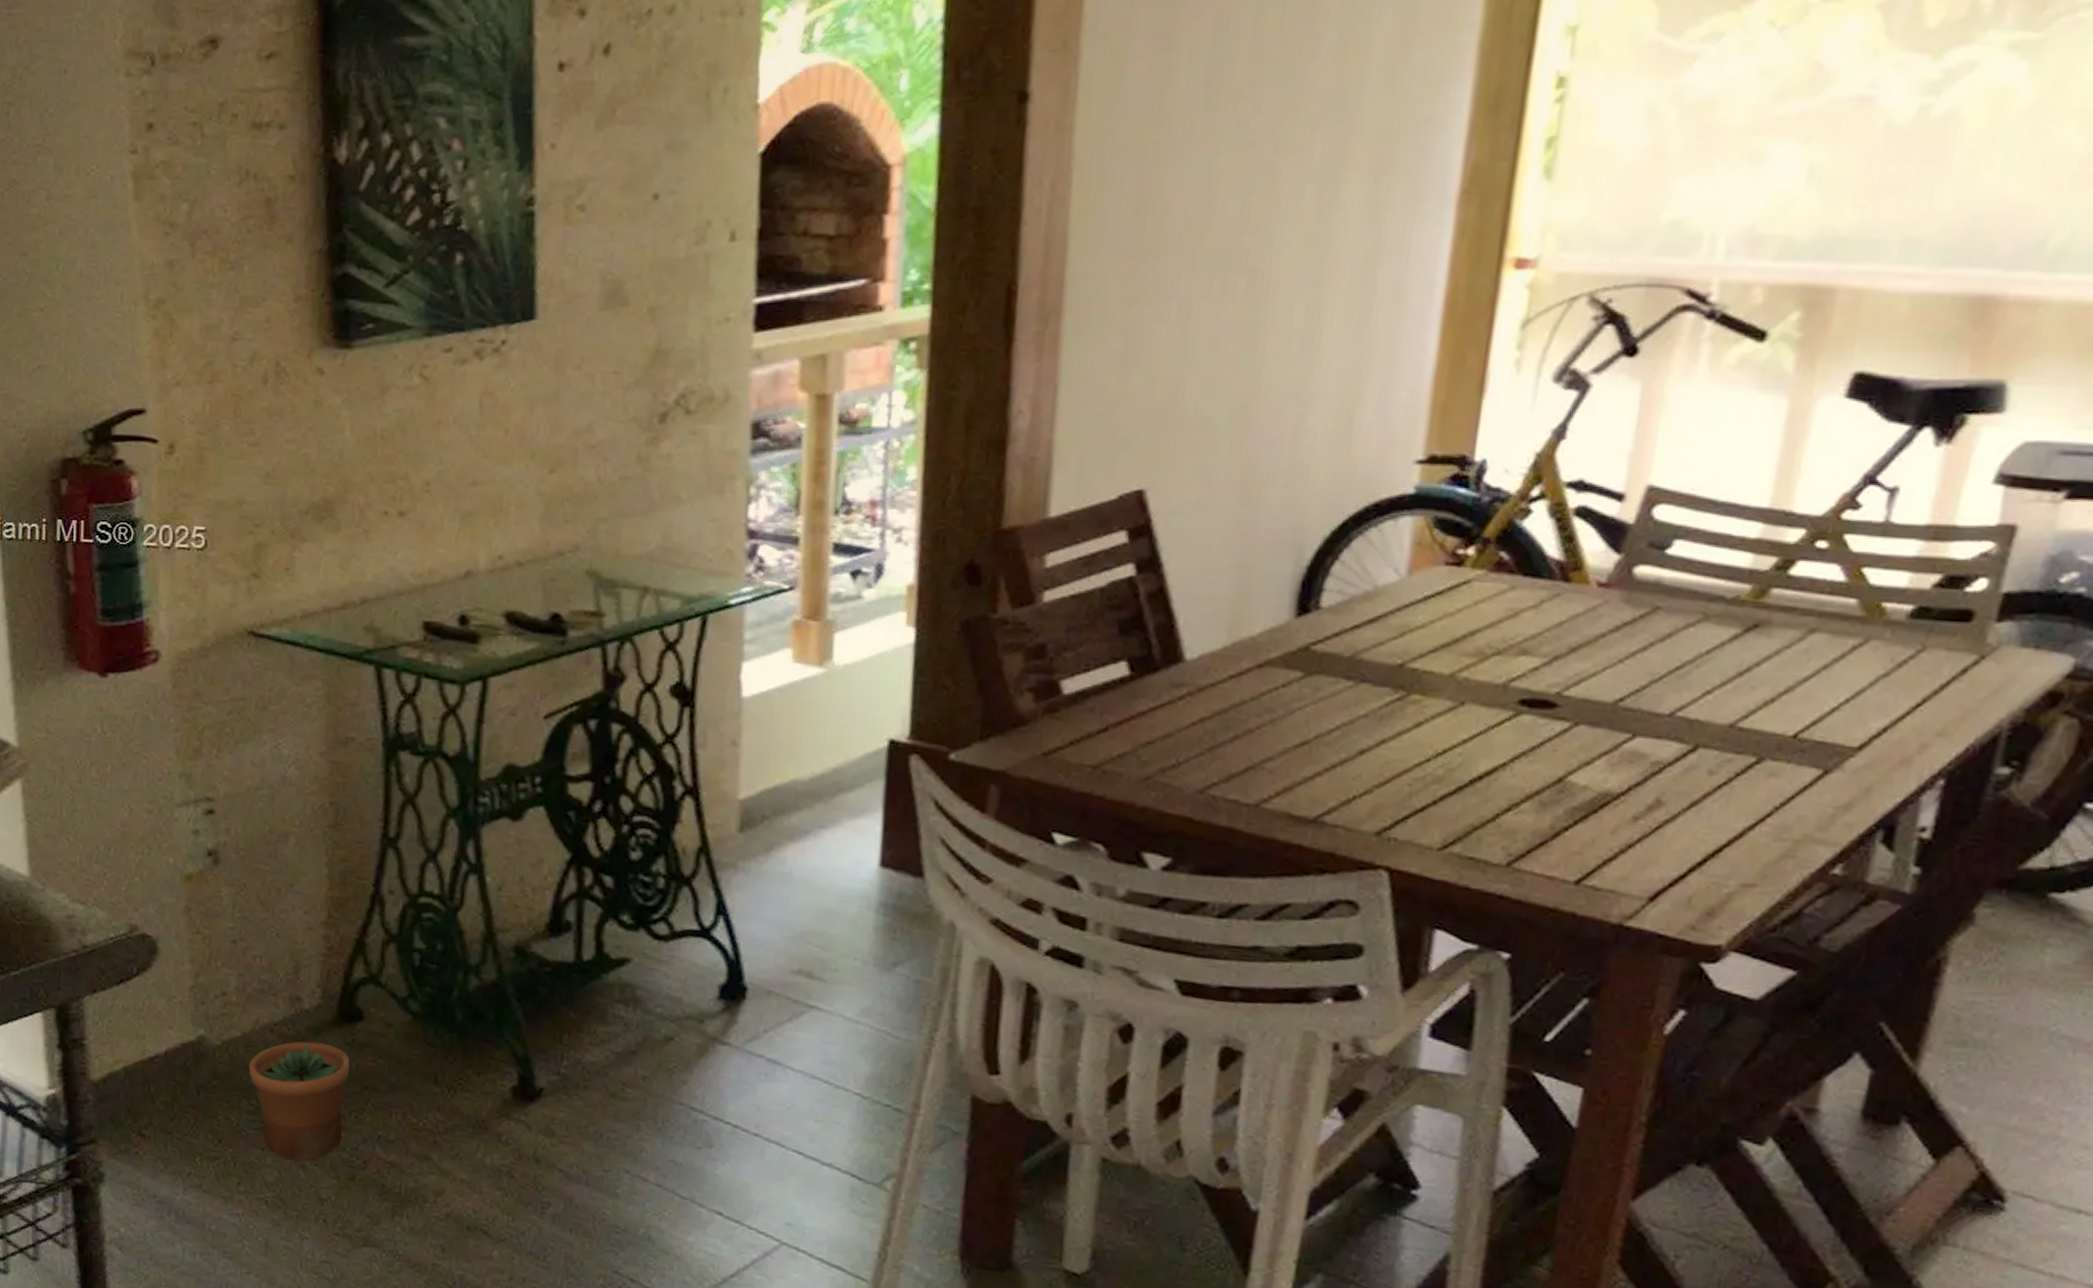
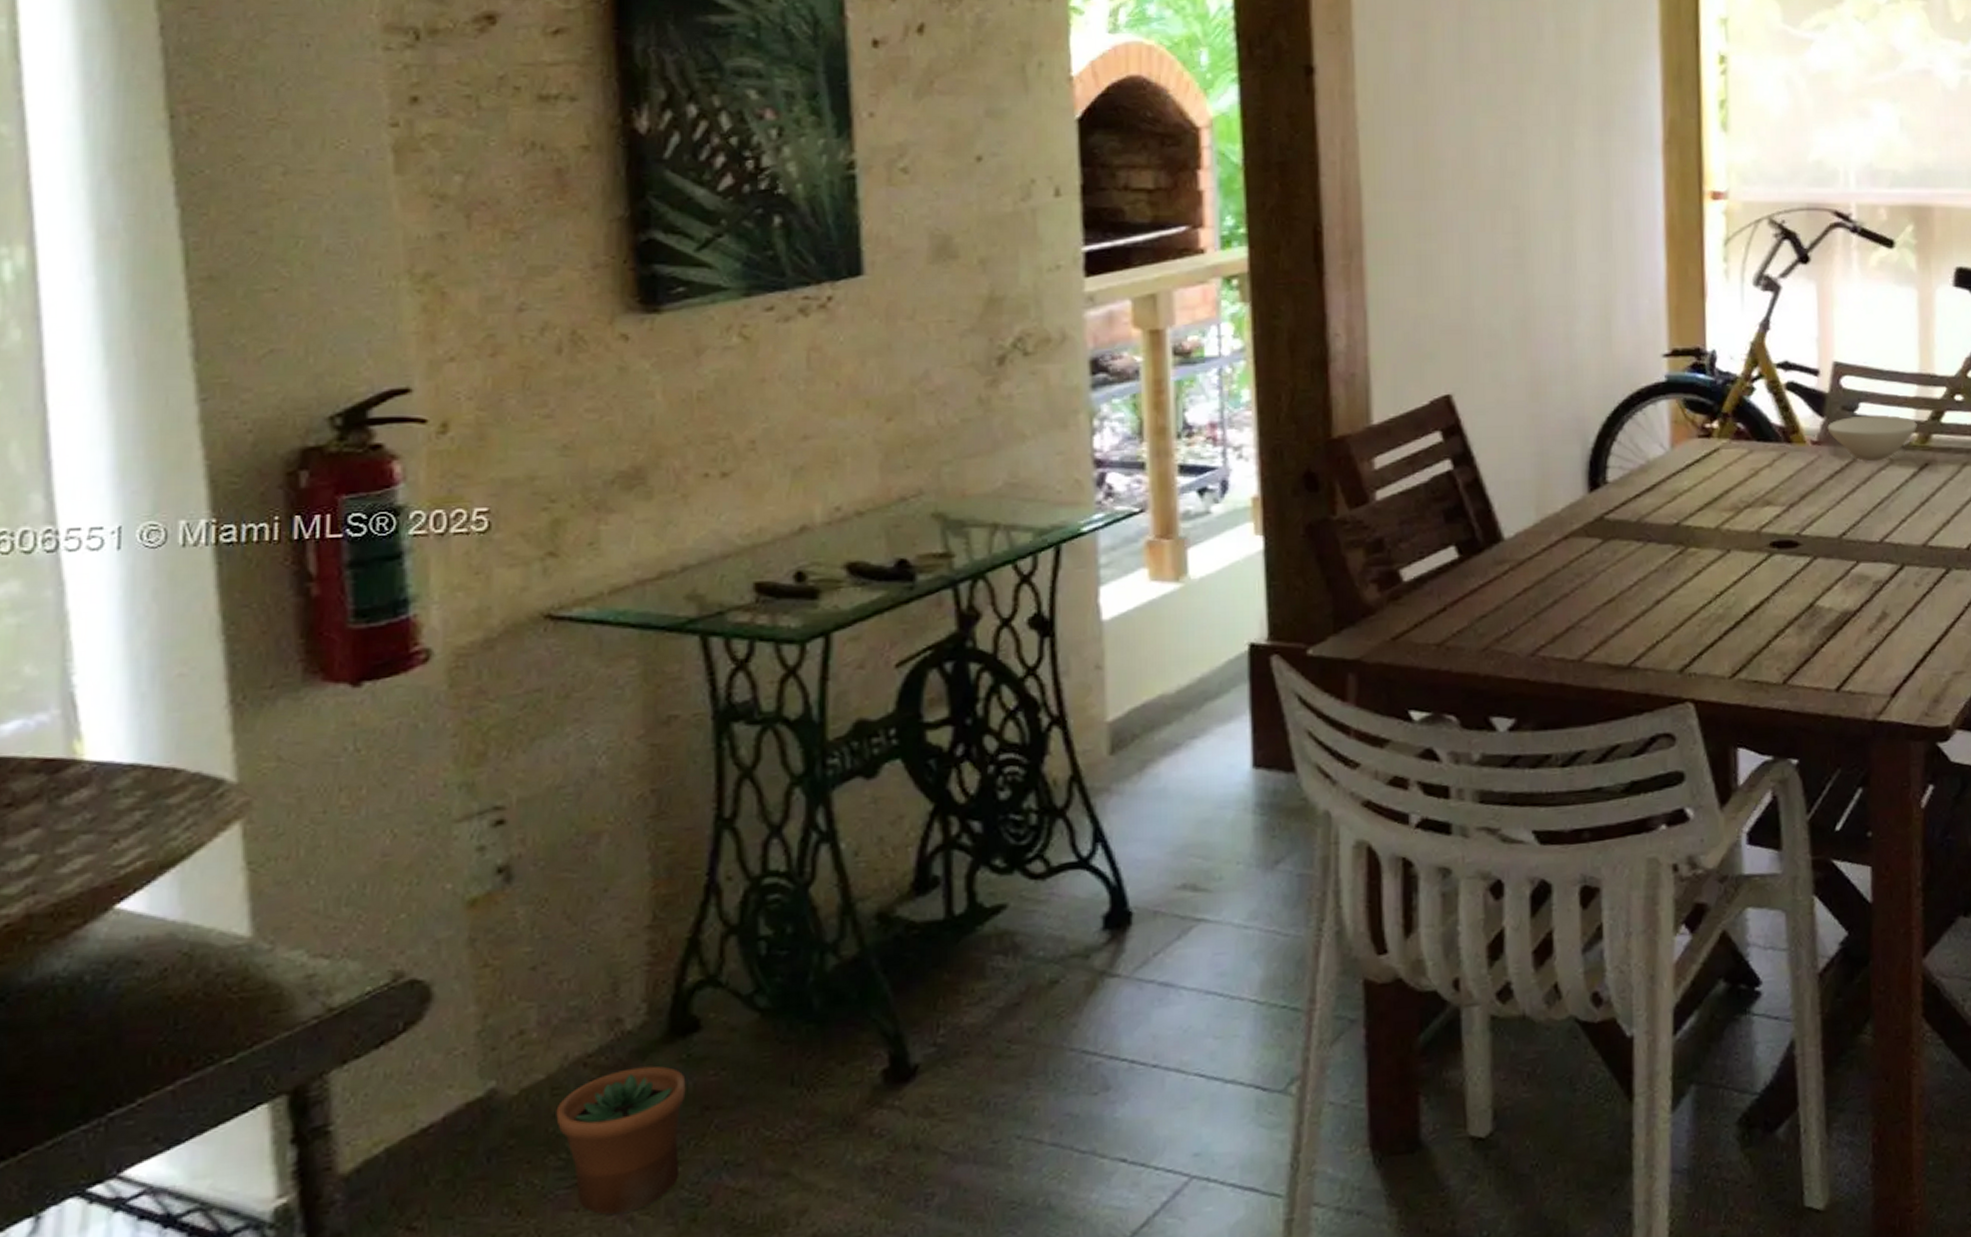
bowl: none [1622,556,1753,616] -> present [1827,414,1917,462]

